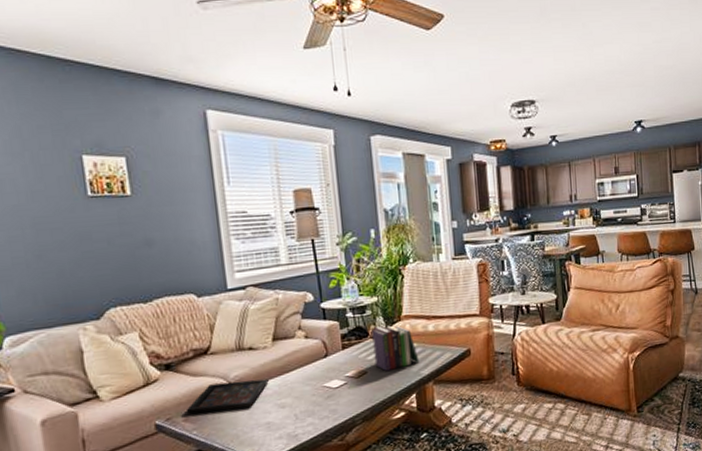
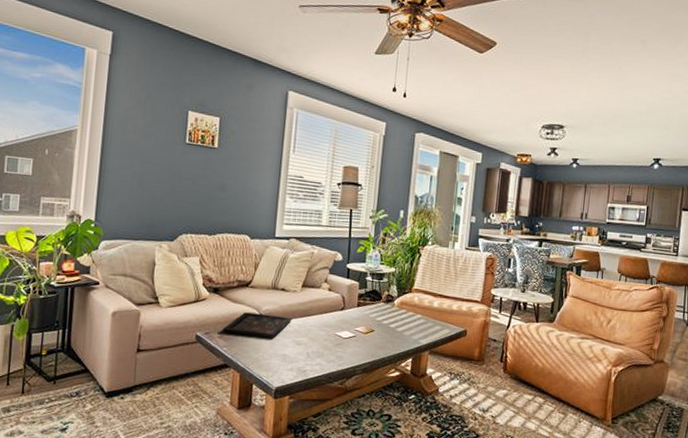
books: present [372,325,420,372] -> none [382,293,421,334]

